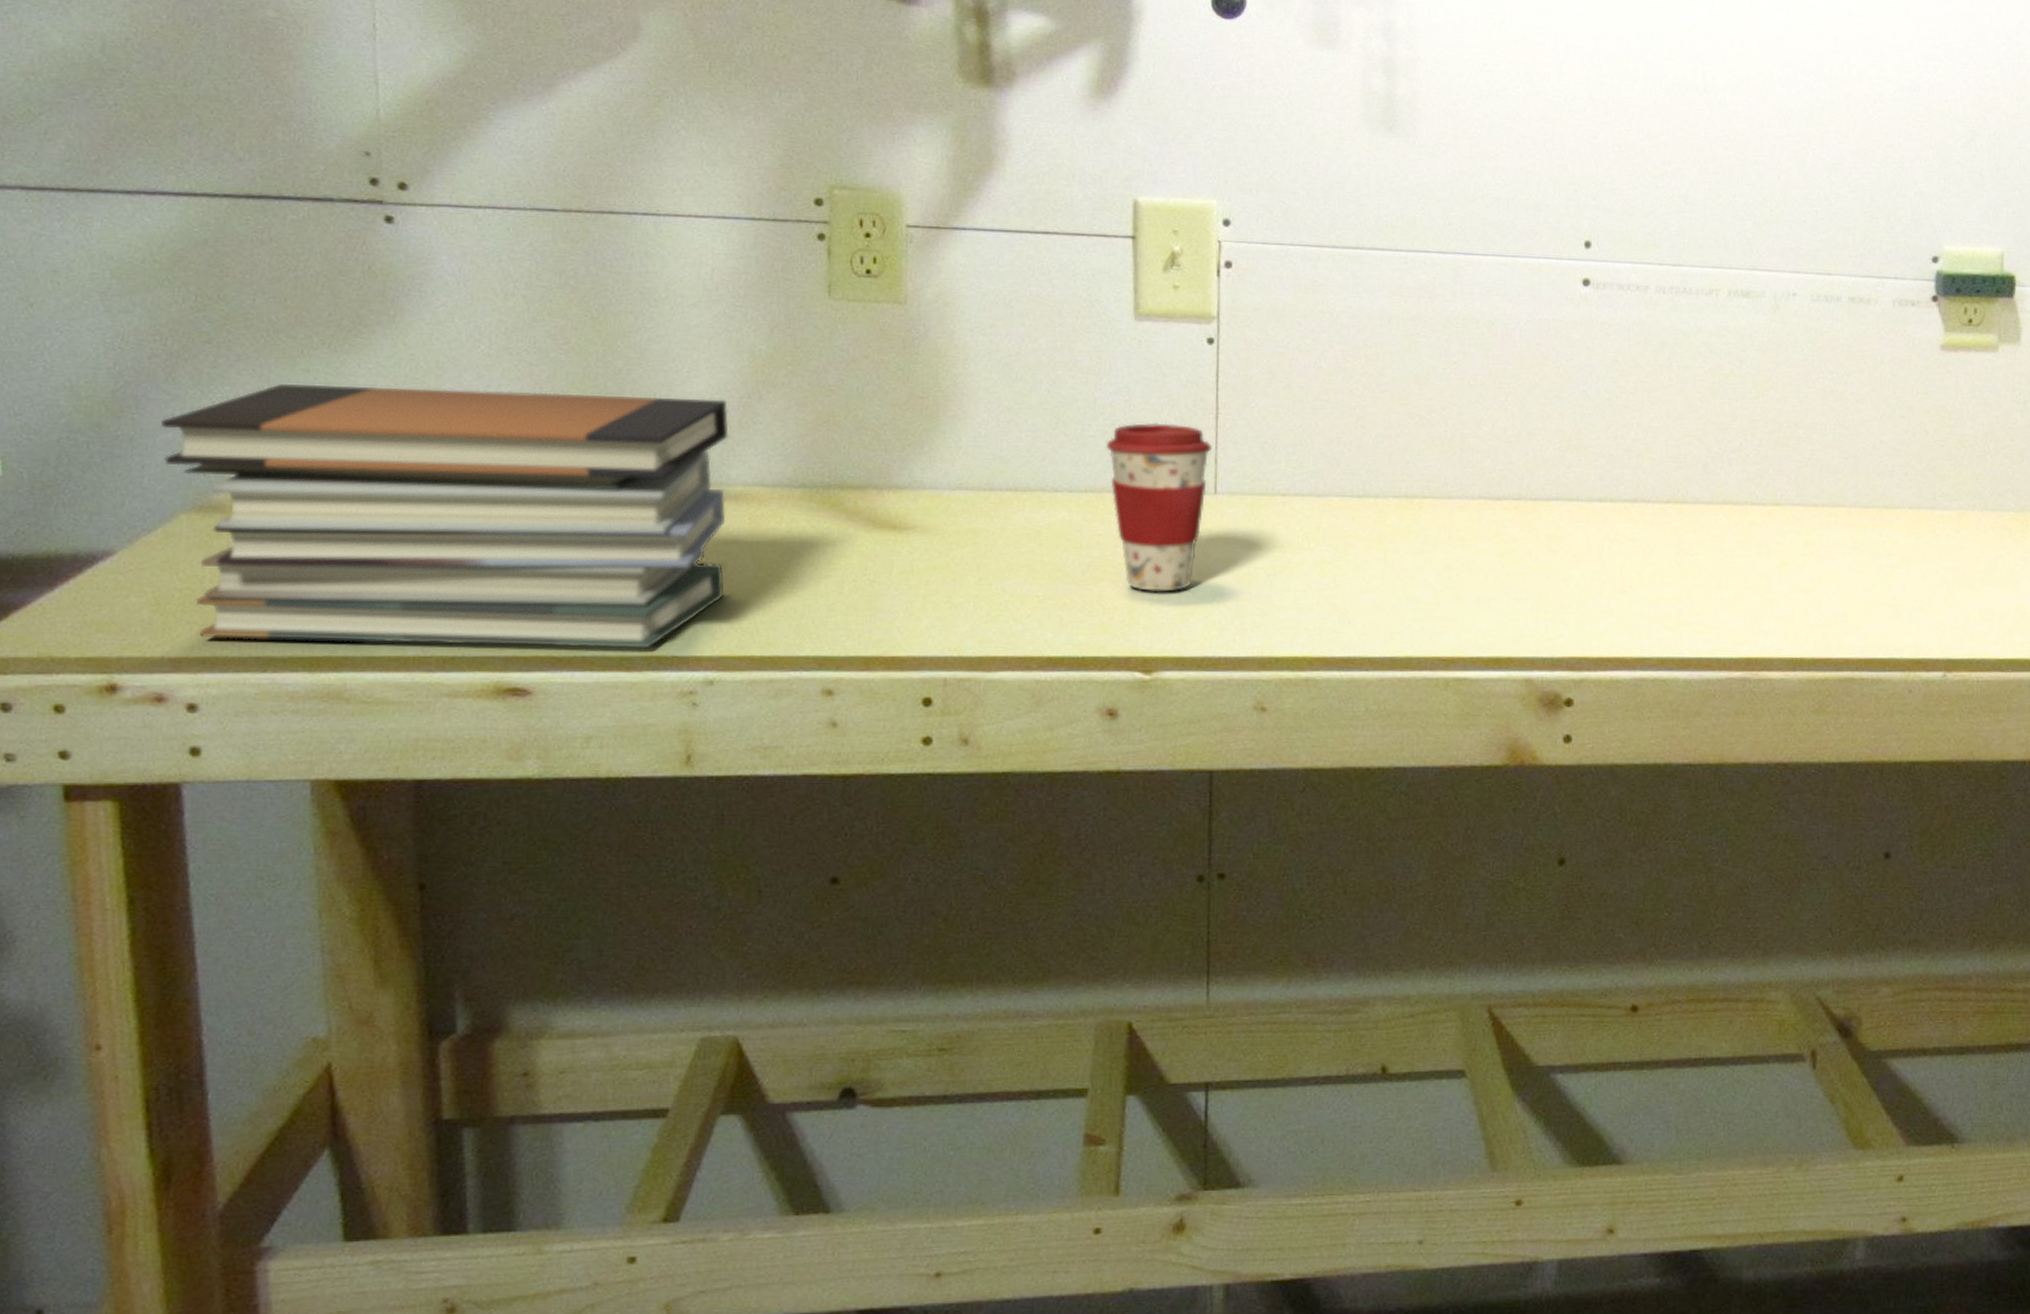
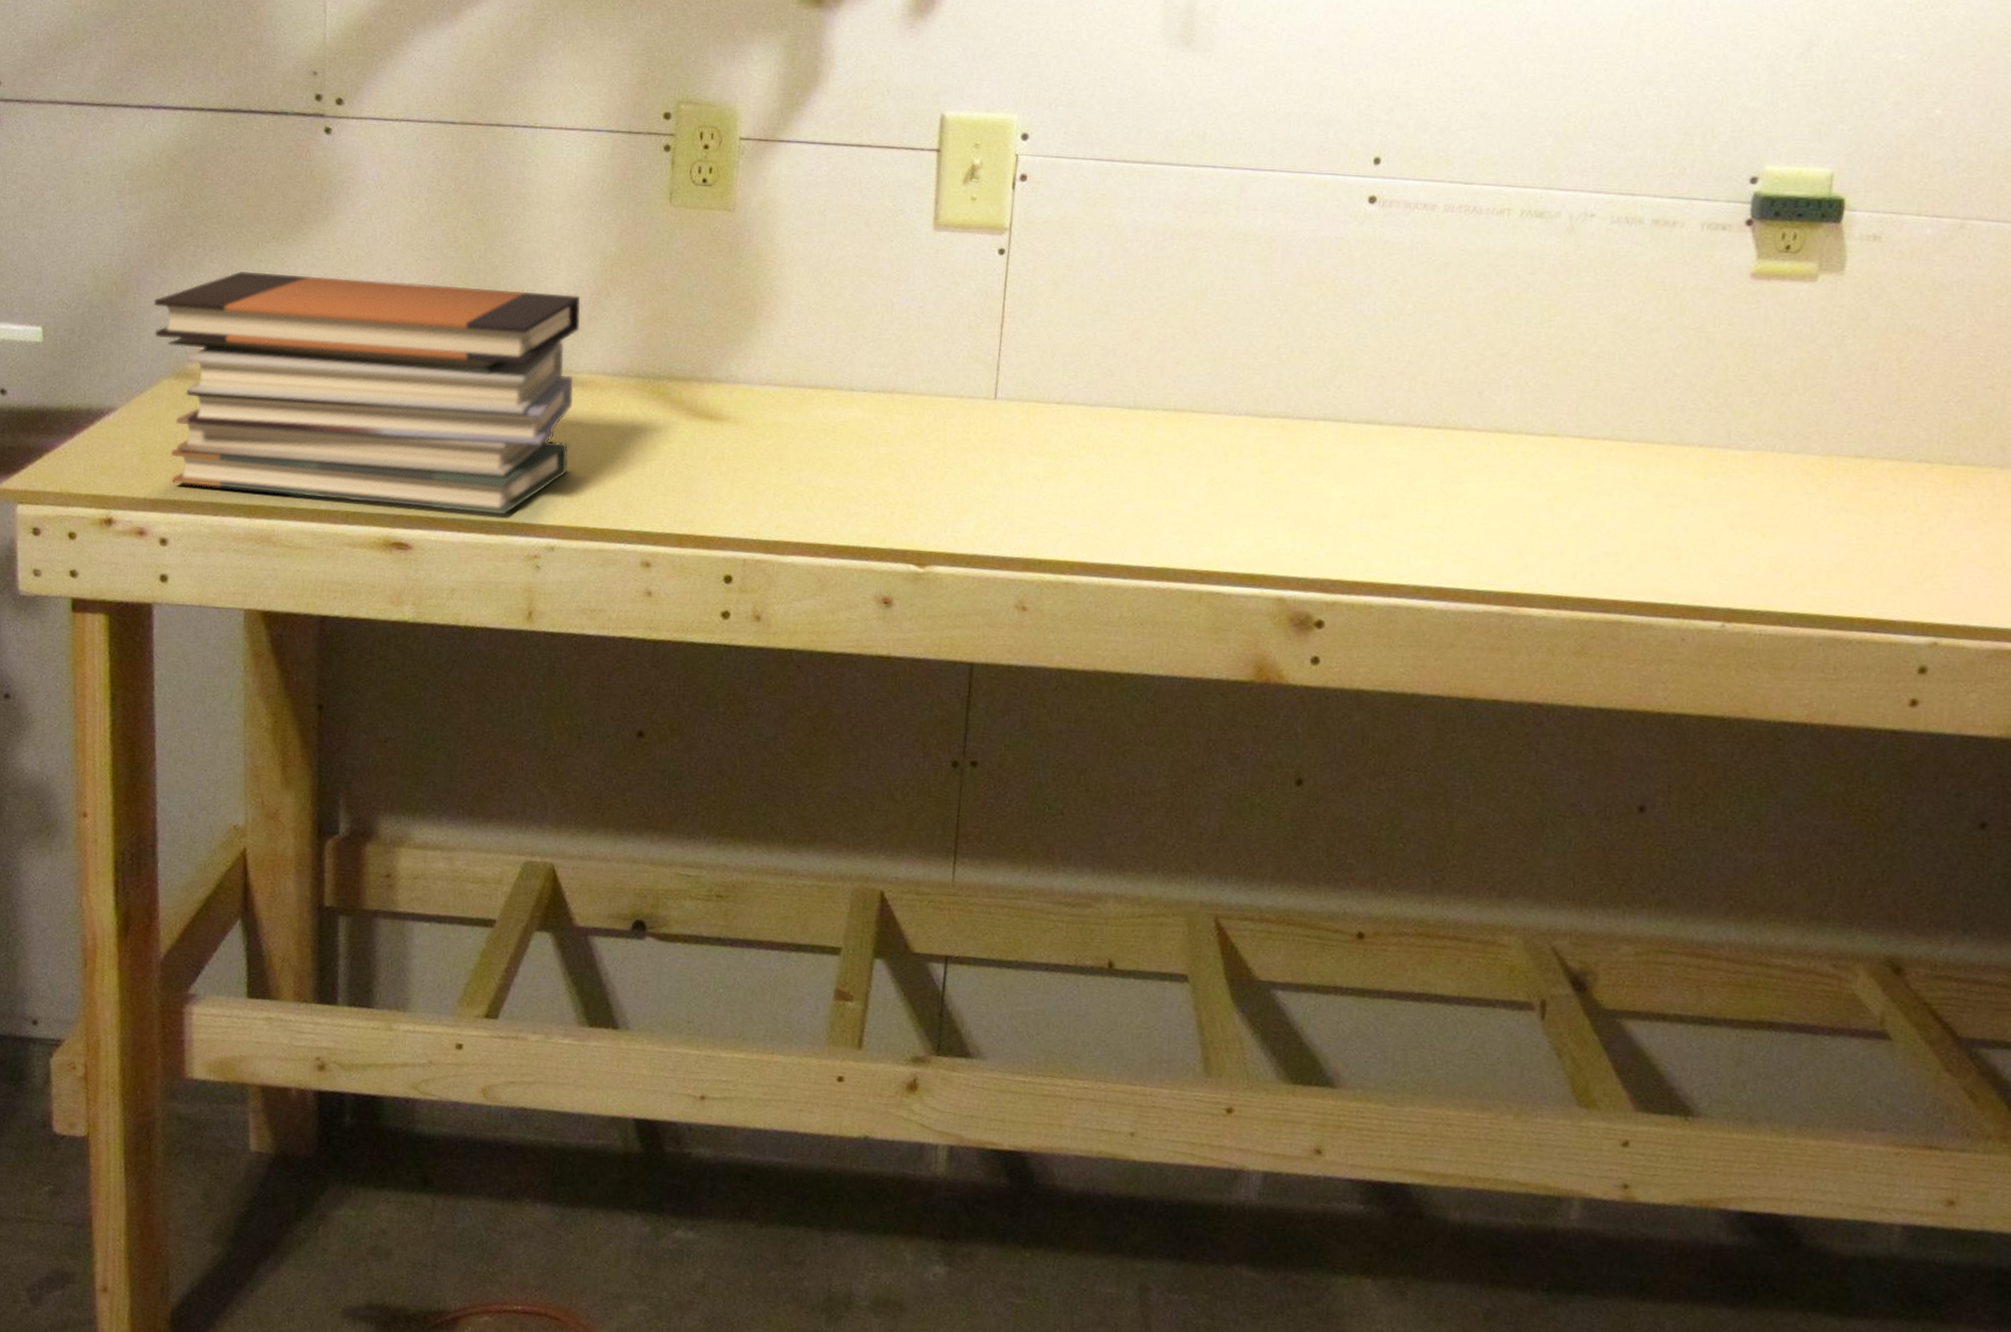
coffee cup: present [1105,422,1213,592] -> none [899,328,996,491]

